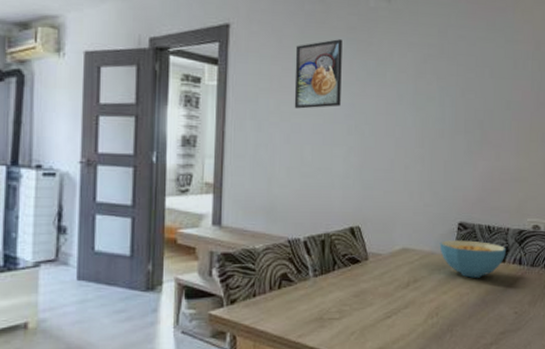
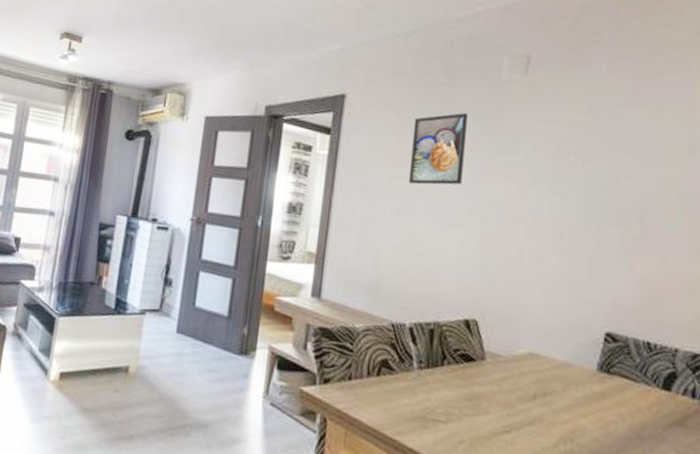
cereal bowl: present [439,240,507,278] -> none [578,351,674,405]

